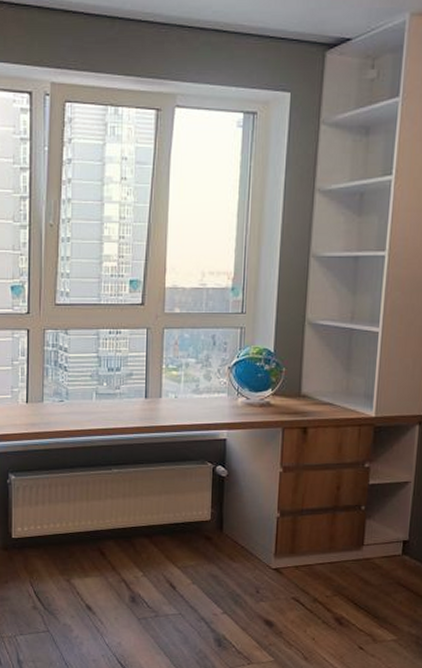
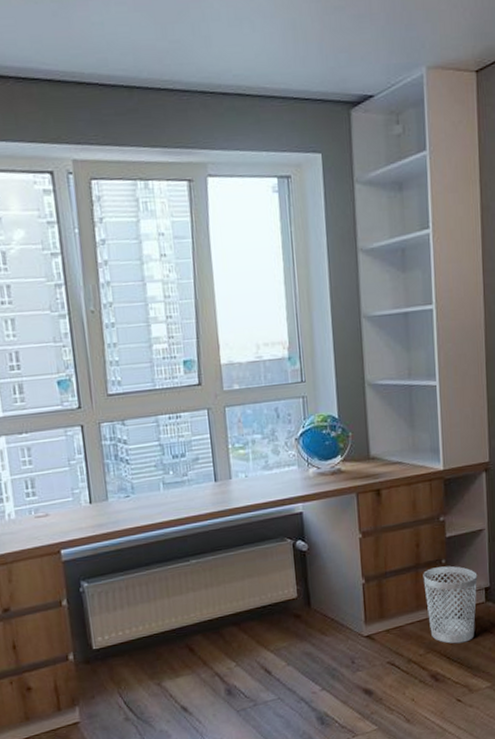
wastebasket: none [339,512,397,592] -> present [423,565,478,644]

